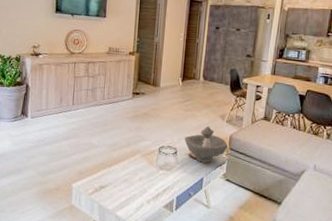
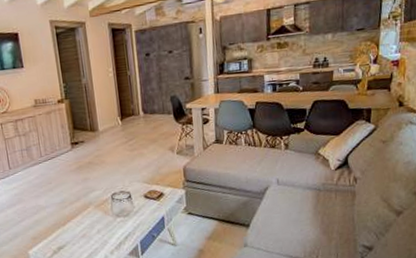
decorative bowl: present [184,126,229,163] -> none [136,161,184,201]

